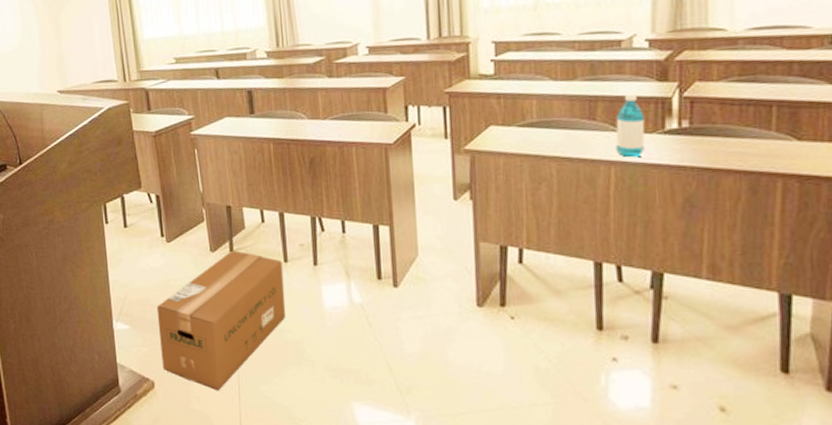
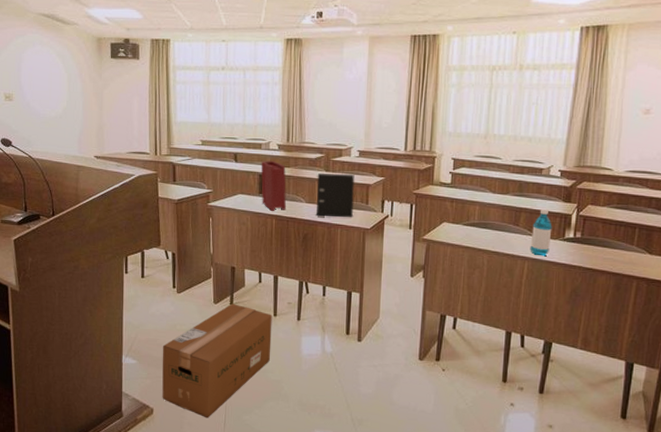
binder: none [248,72,284,134] -> present [261,161,286,211]
binder: none [318,78,369,133] -> present [316,173,355,217]

